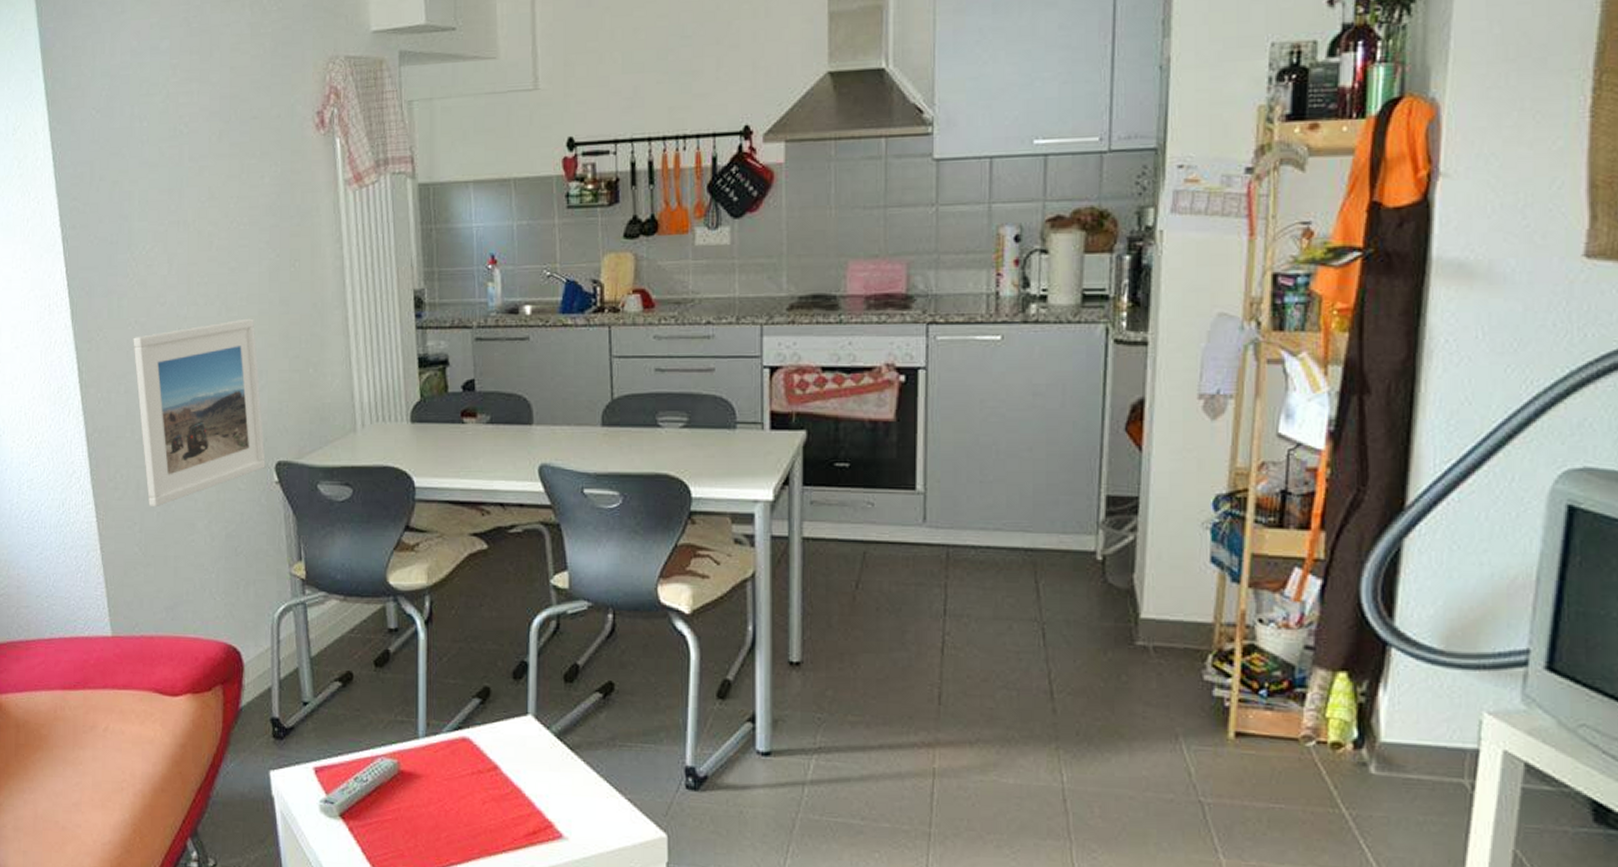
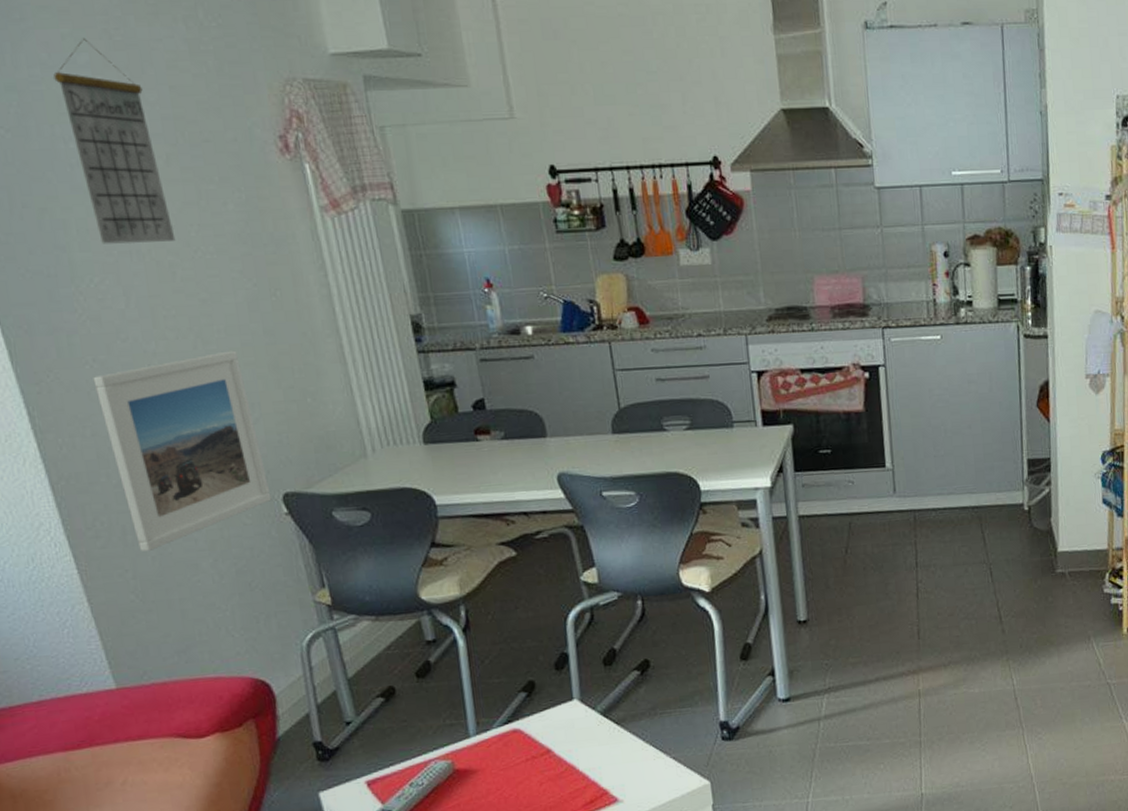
calendar: none [140,26,217,215] -> present [53,37,176,244]

